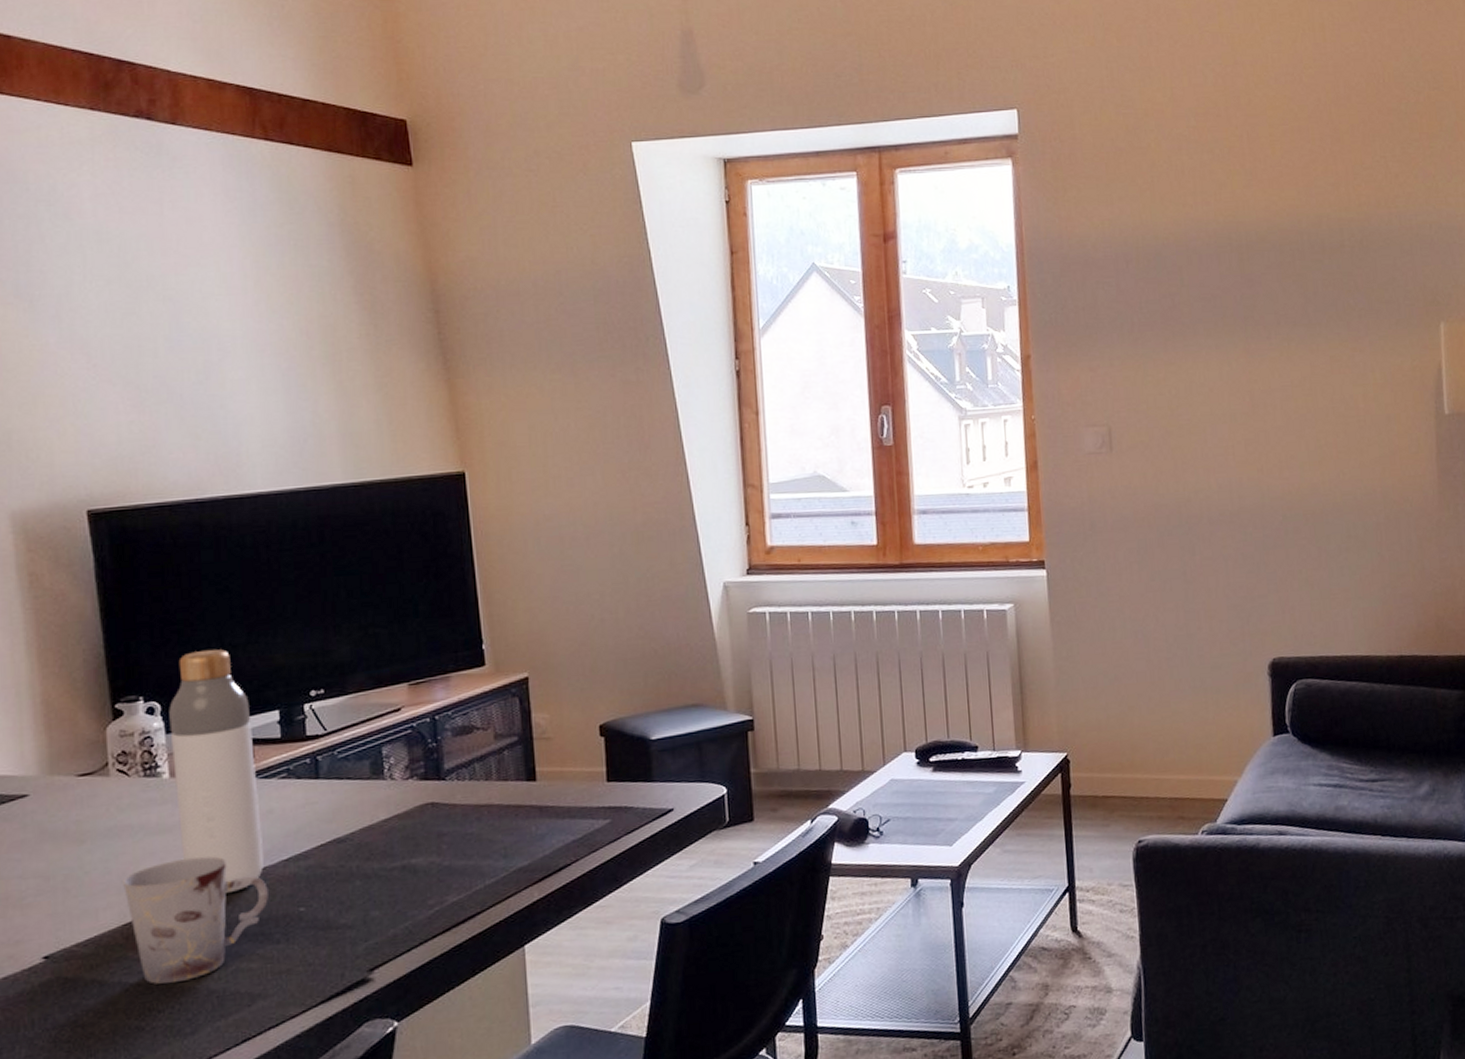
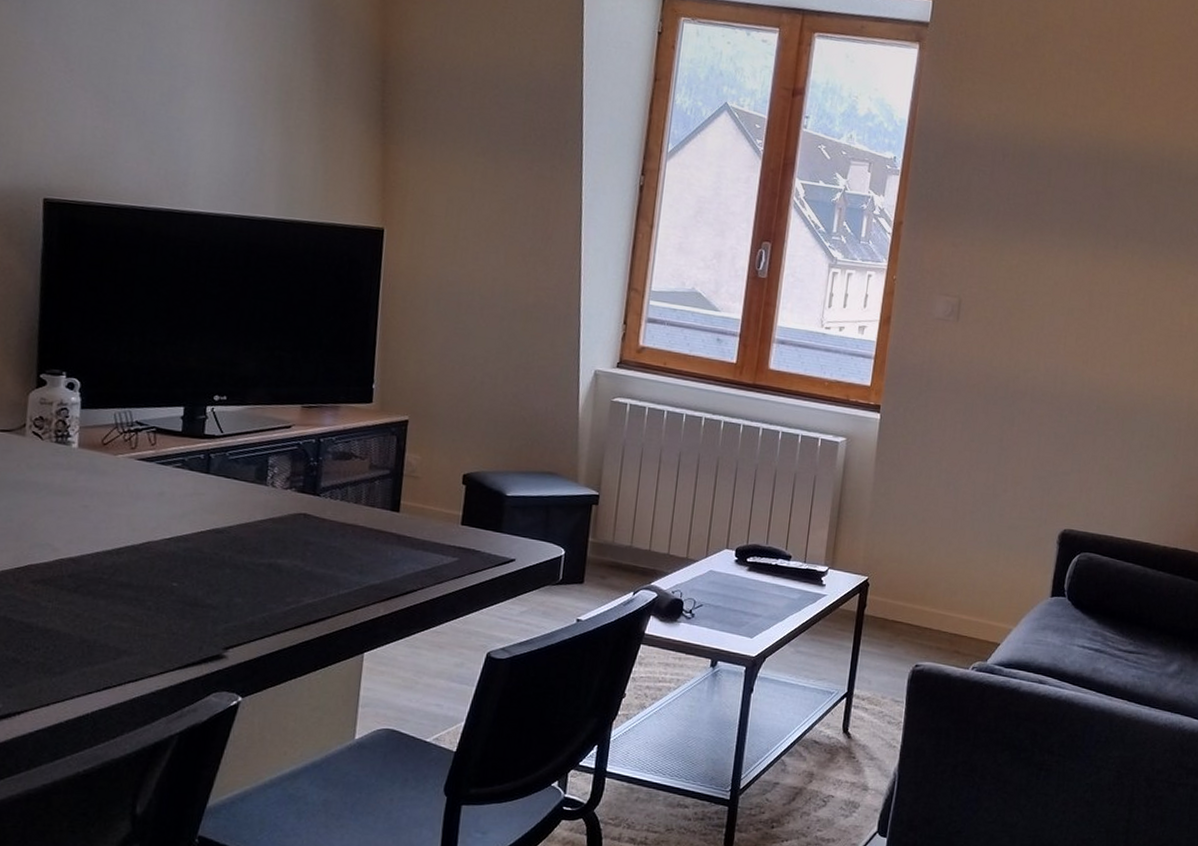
cup: present [123,856,268,985] -> none [21,520,148,628]
bottle: present [169,649,264,894] -> none [77,341,159,559]

